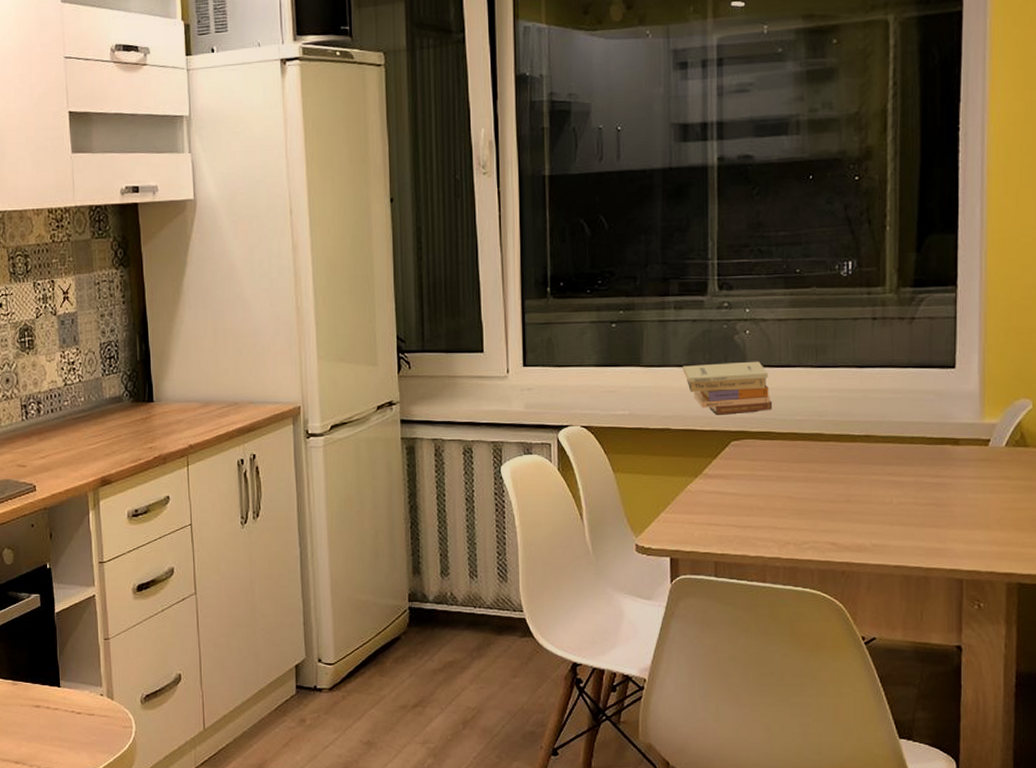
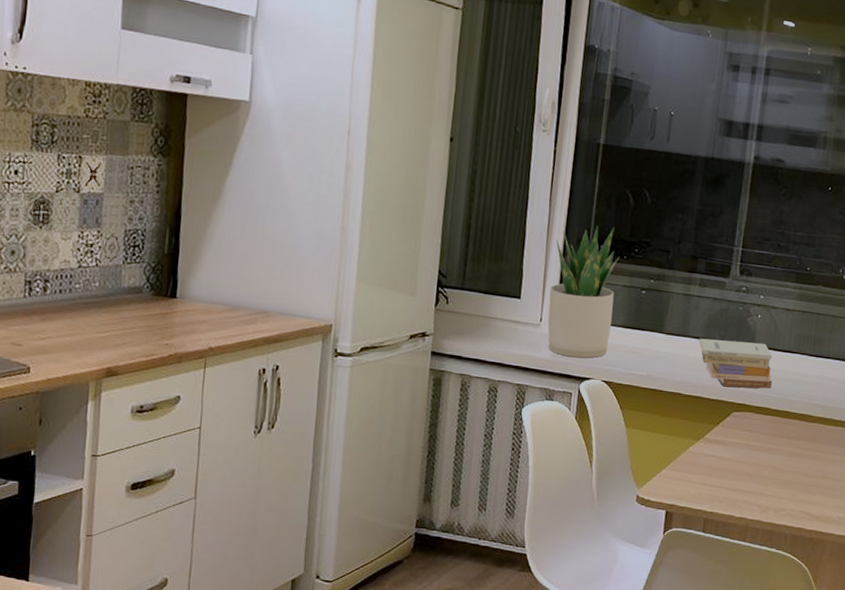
planter: none [512,261,584,406] -> present [547,226,619,358]

